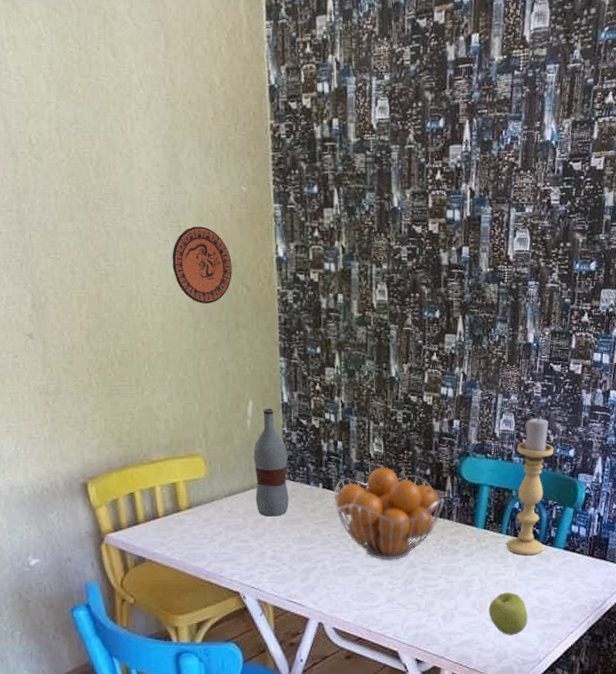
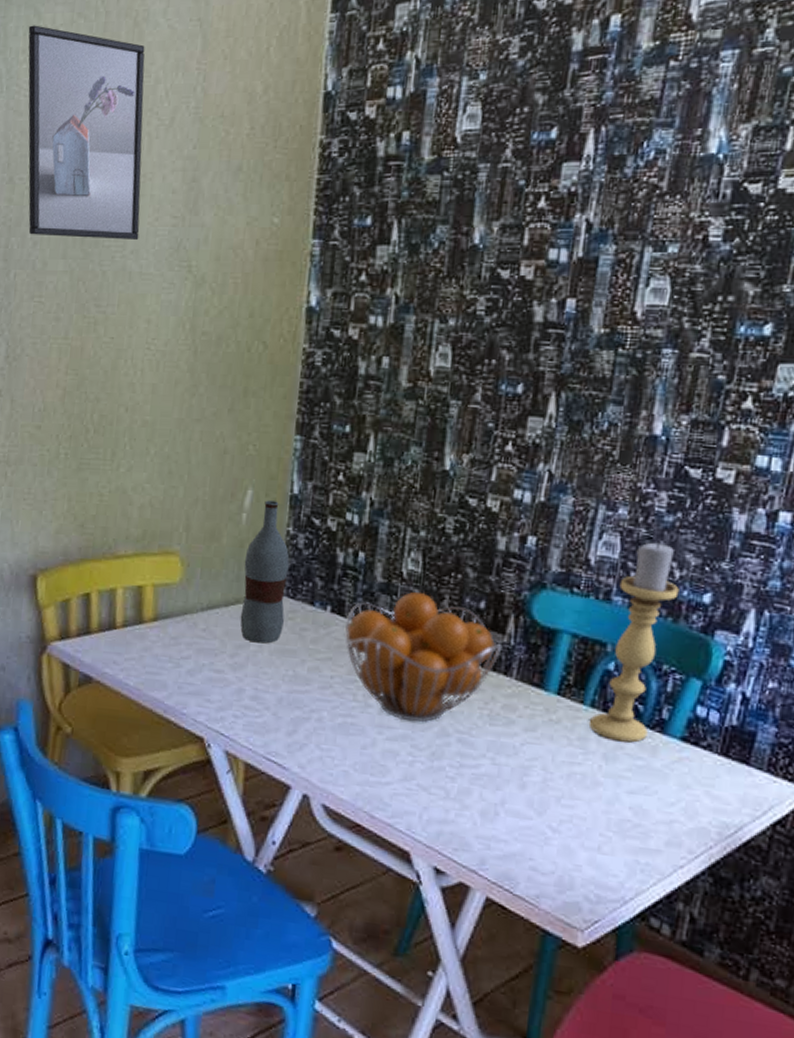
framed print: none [9,17,134,205] -> present [28,25,145,240]
decorative plate: present [172,226,232,304] -> none [174,266,249,363]
apple: present [488,592,528,635] -> none [551,791,613,856]

